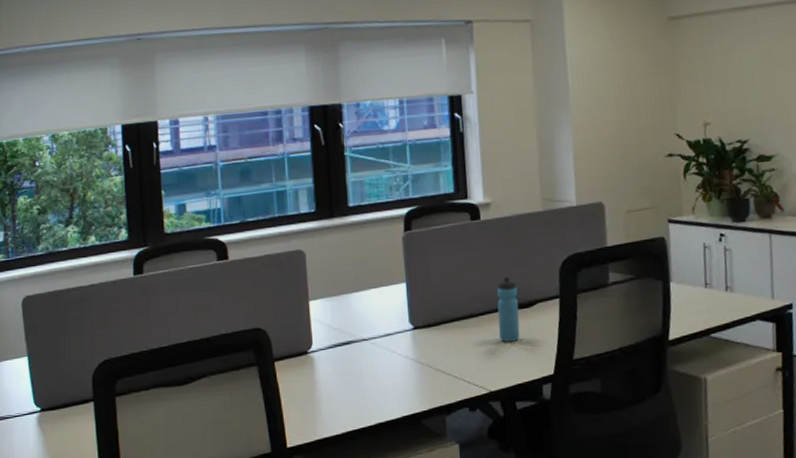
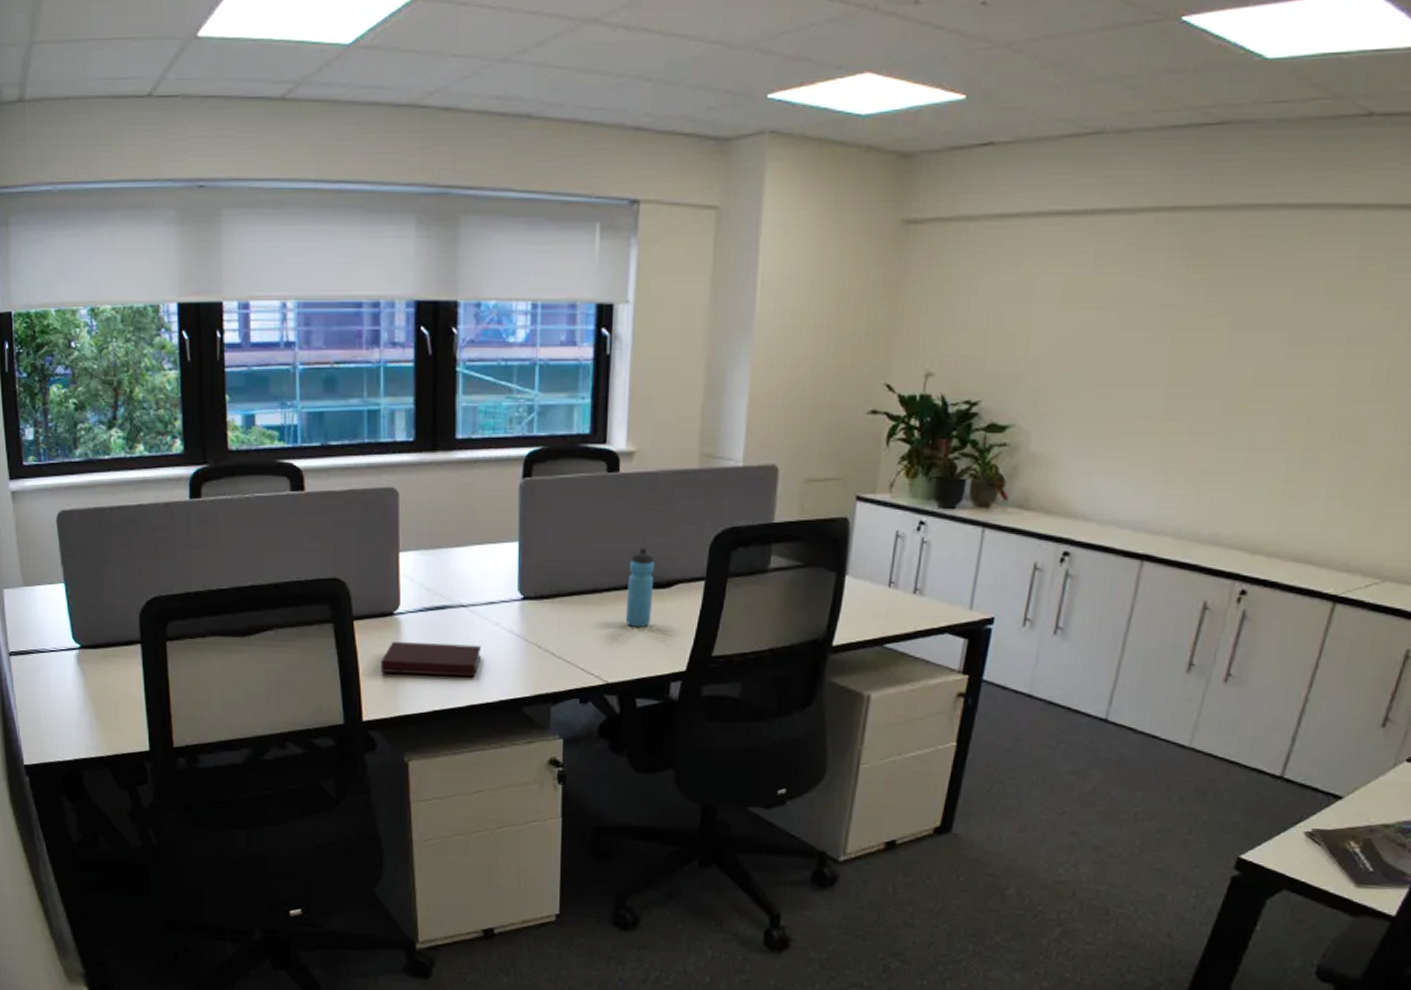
notebook: none [299,371,384,404] -> present [381,642,482,678]

